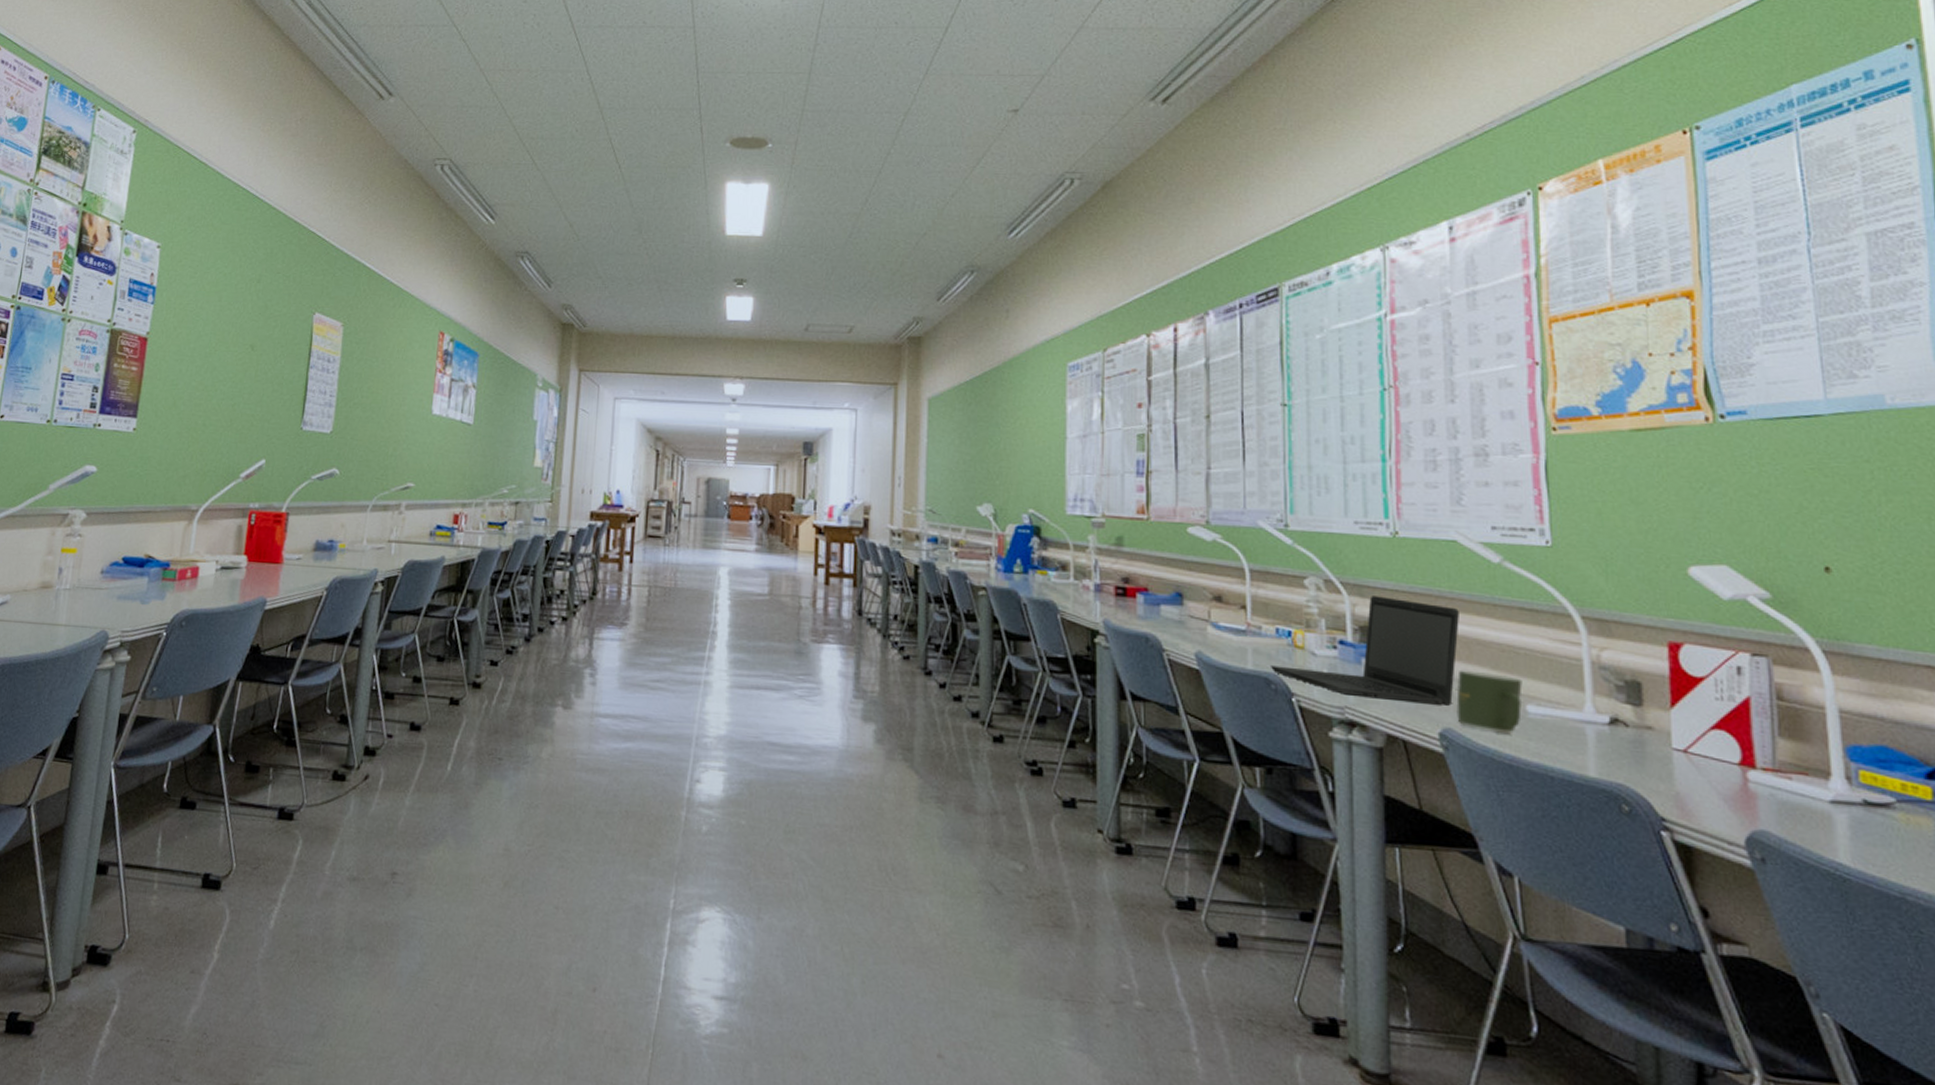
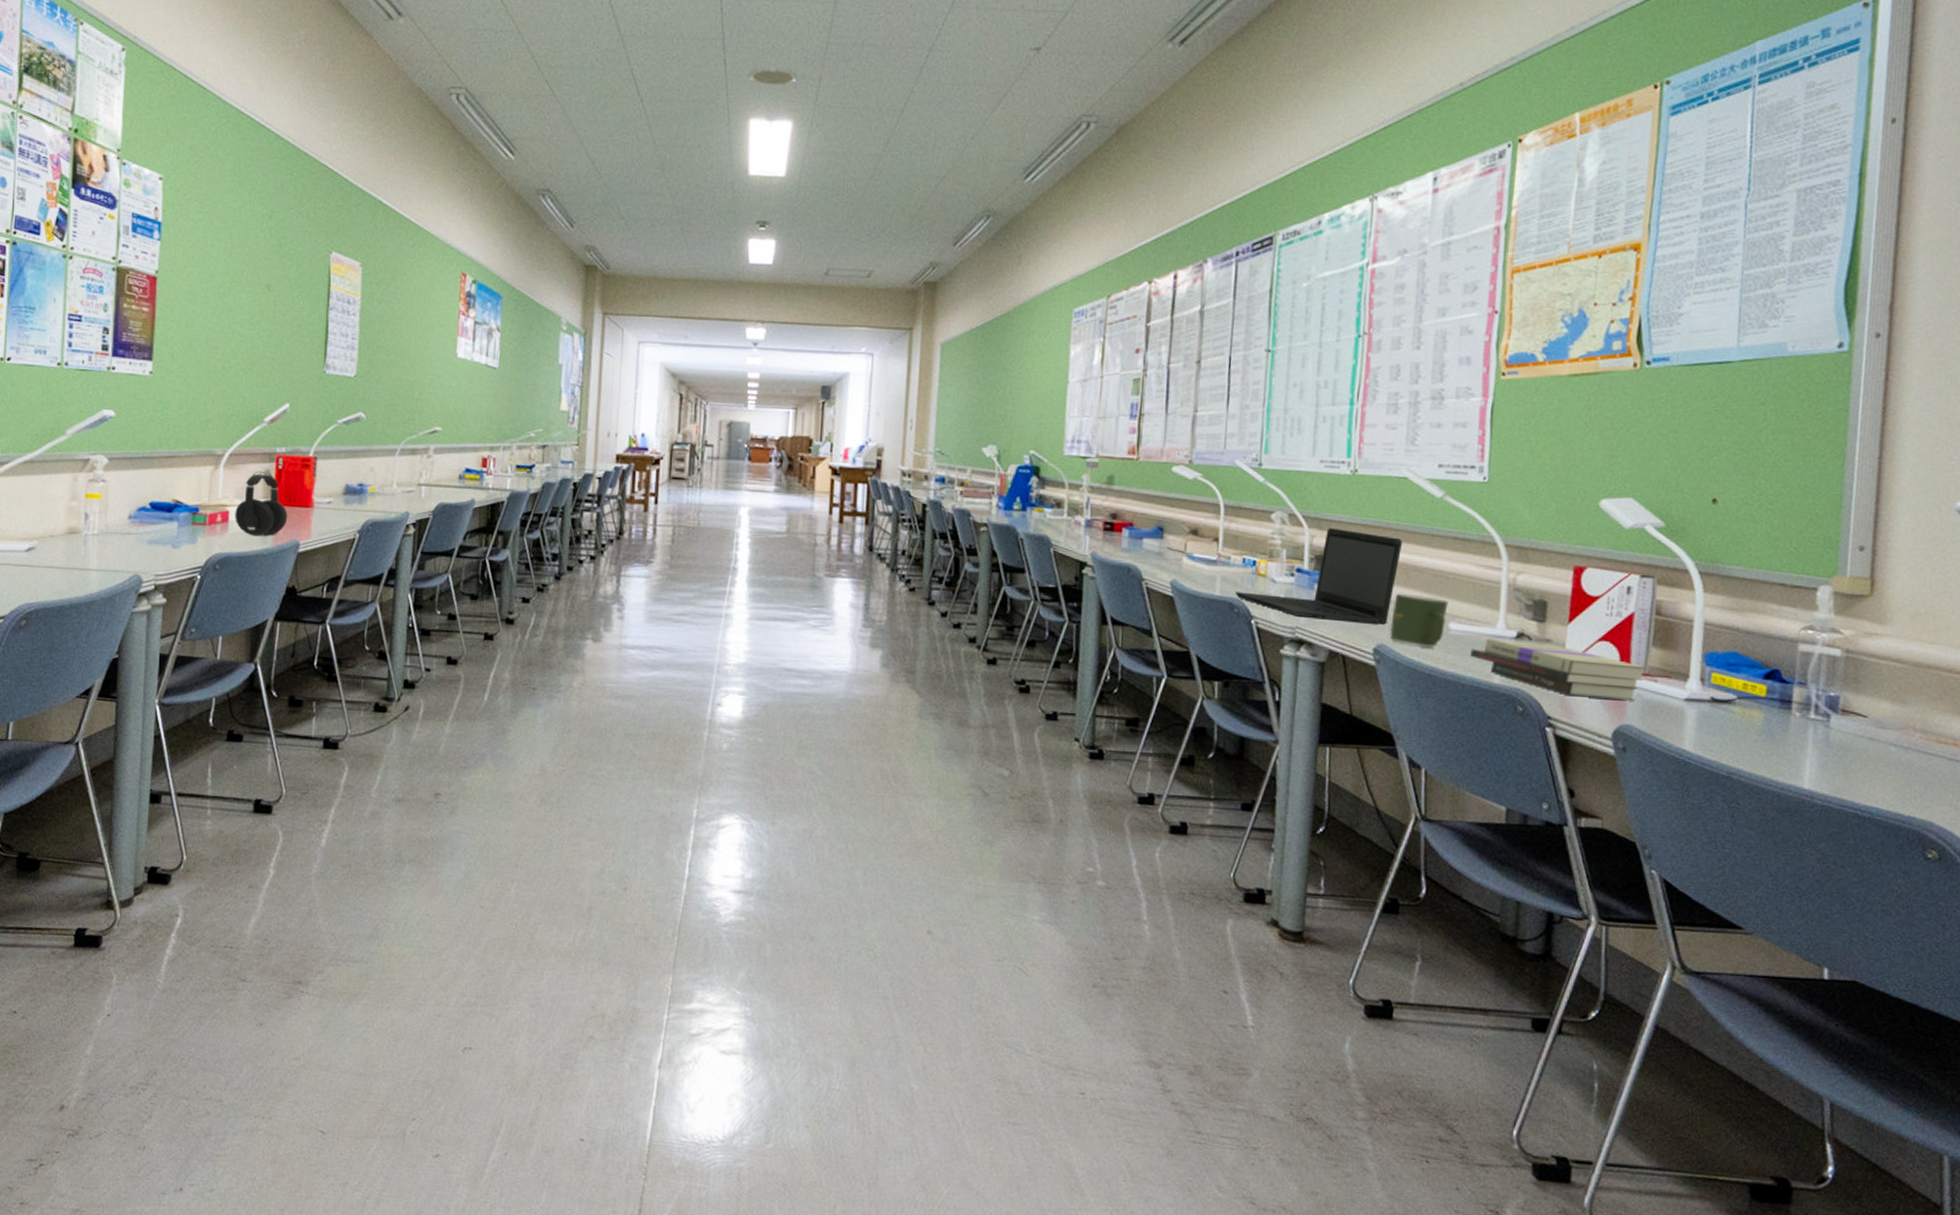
headphones: none [204,526,257,593] -> present [235,471,288,537]
books: none [1556,724,1776,803] -> present [1470,639,1647,702]

